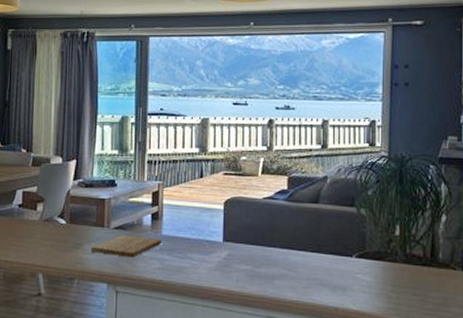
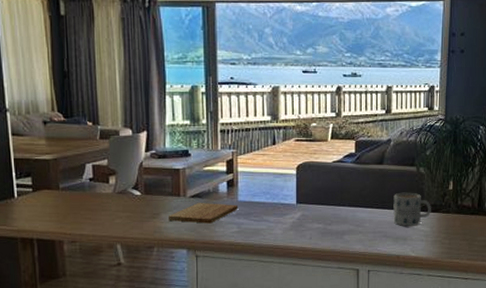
mug: none [330,235,375,275] -> present [393,192,431,226]

